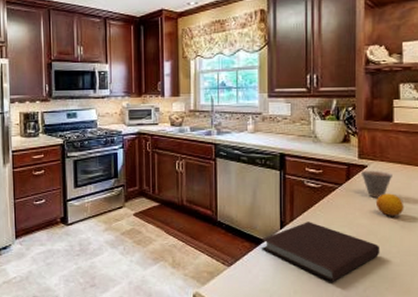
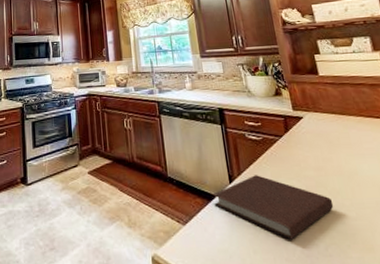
cup: present [360,170,392,199] -> none [297,121,329,150]
fruit: present [375,193,404,216] -> none [317,144,348,167]

